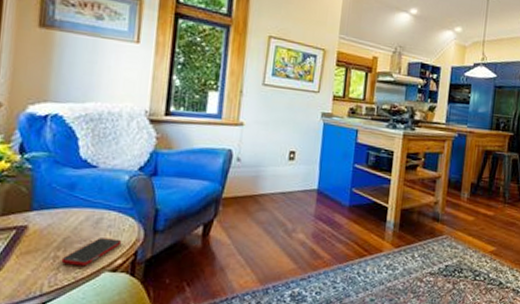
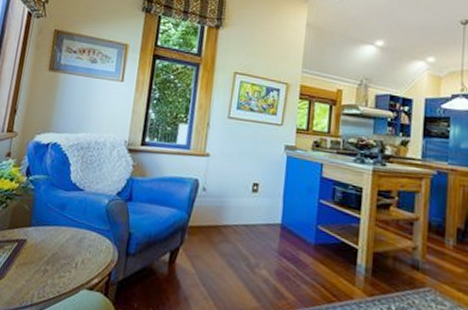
cell phone: present [61,238,122,267] -> none [49,256,99,282]

